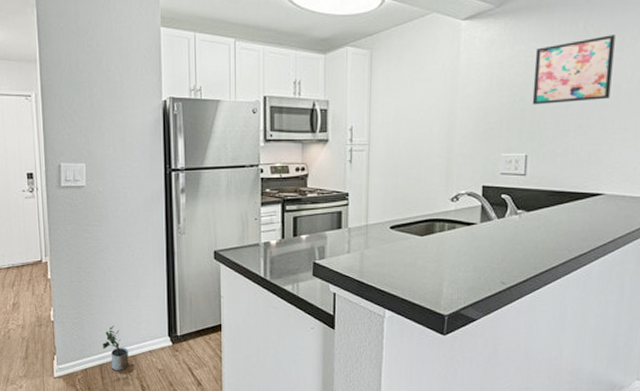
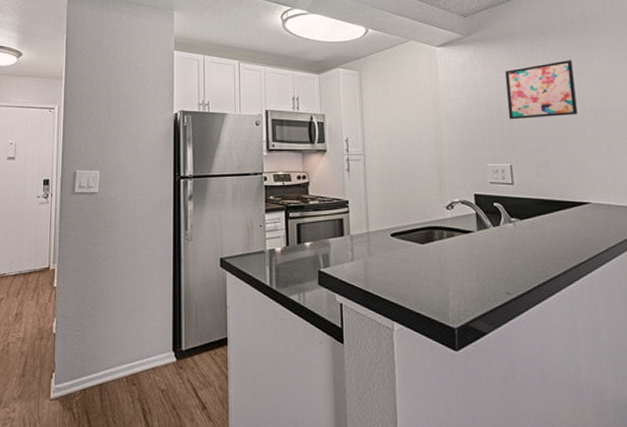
potted plant: present [102,325,129,371] -> none [103,338,130,392]

